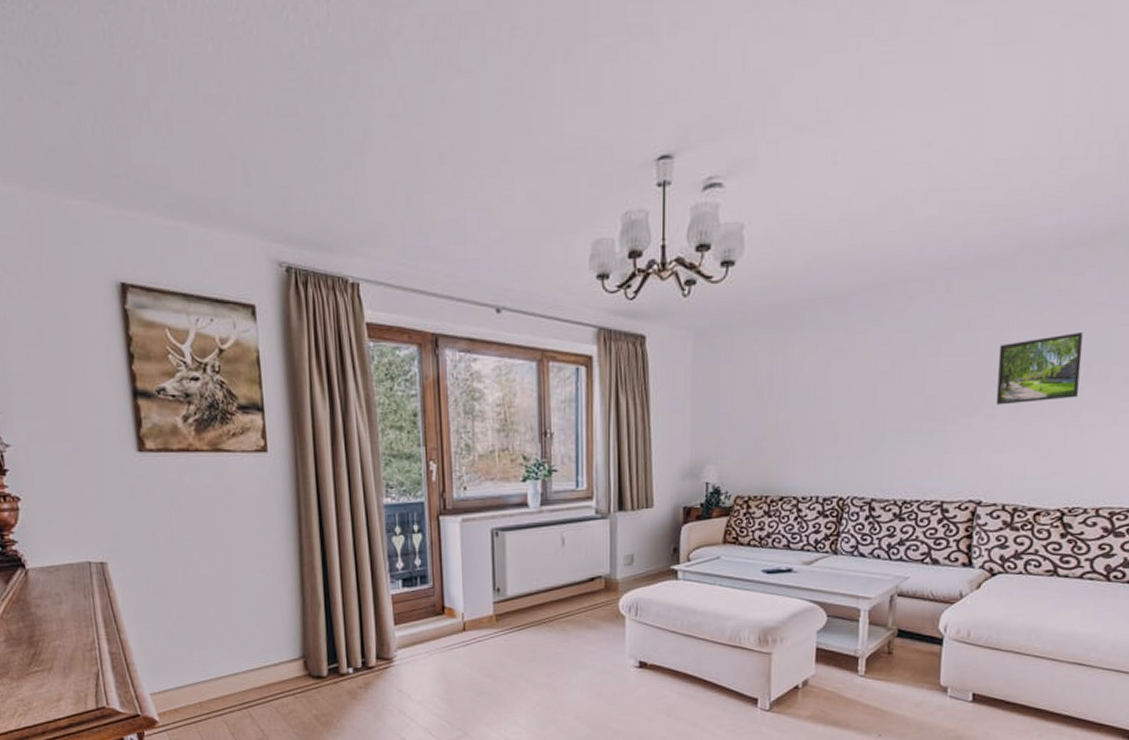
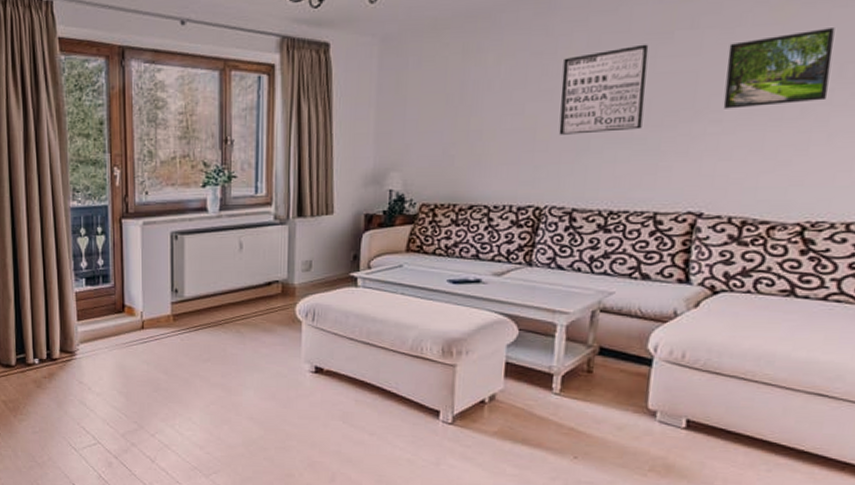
wall art: none [858,343,933,428] -> present [558,44,649,135]

